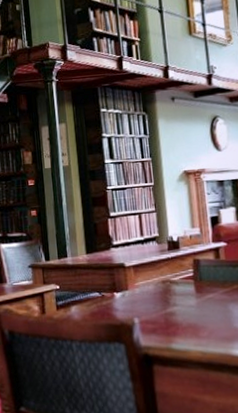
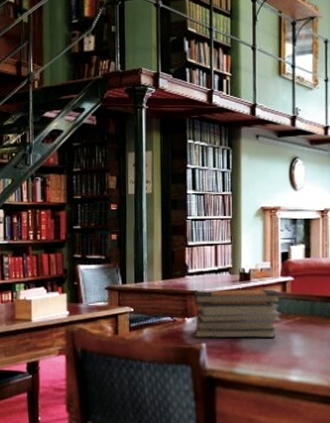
book stack: none [121,256,218,314] -> present [193,289,281,339]

